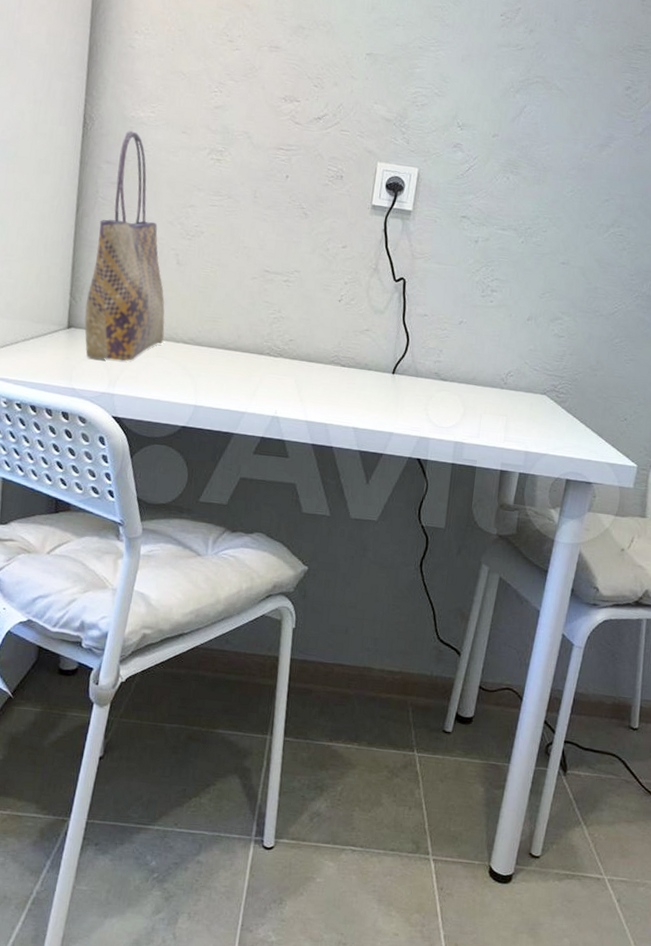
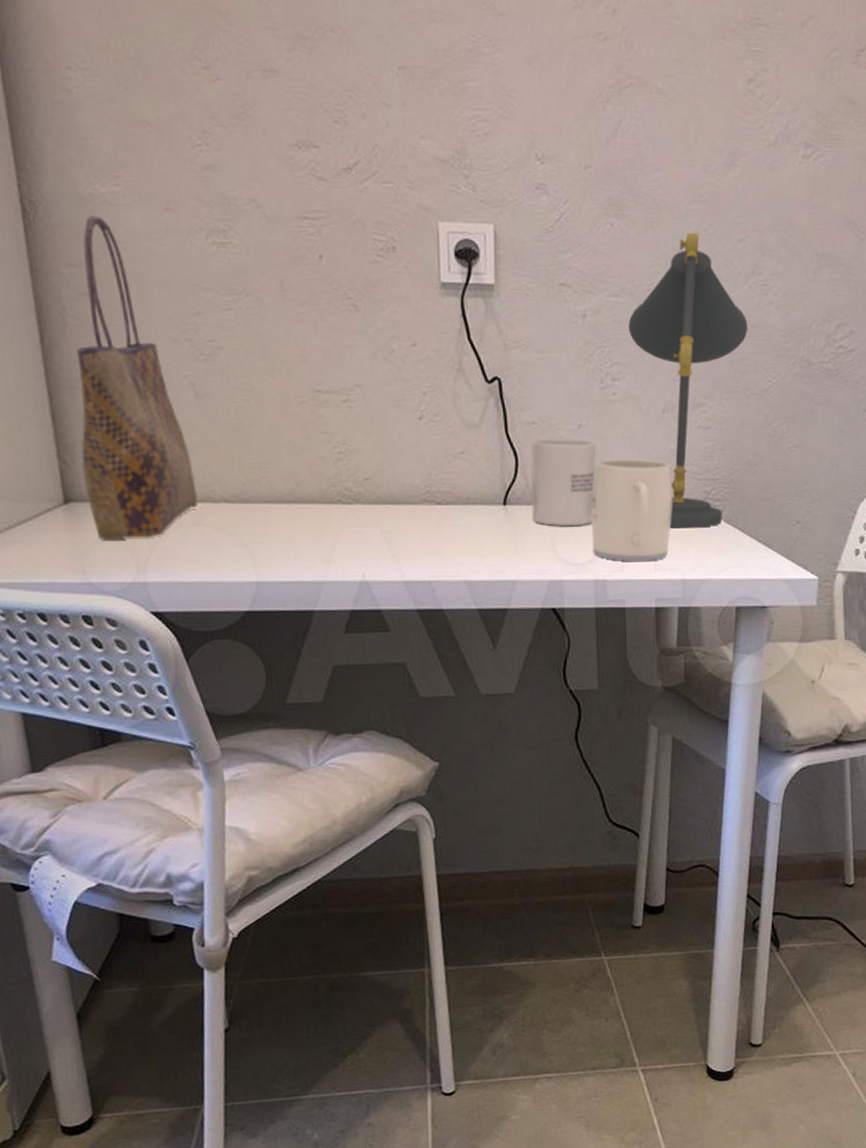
mug: none [413,327,472,398] -> present [530,438,597,526]
mug: none [457,349,529,433] -> present [591,459,673,561]
desk lamp: none [509,191,604,413] -> present [628,233,748,528]

